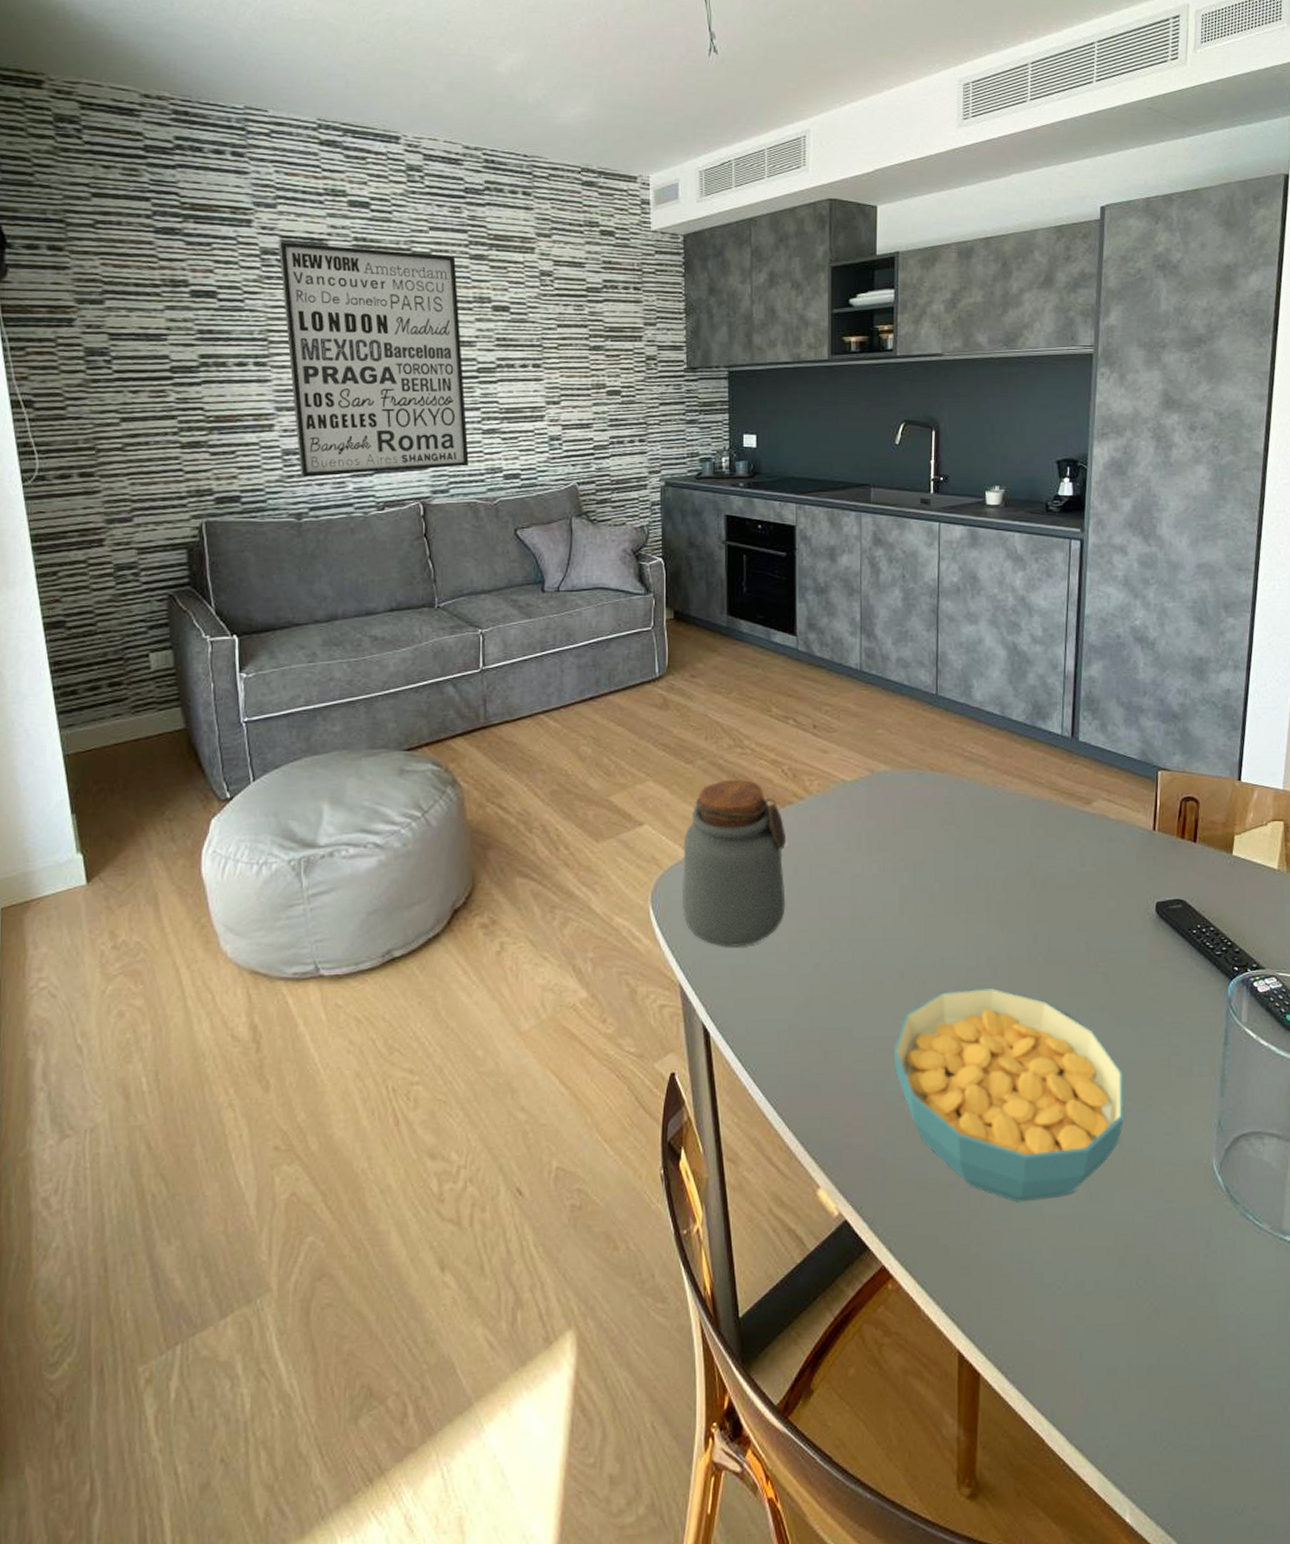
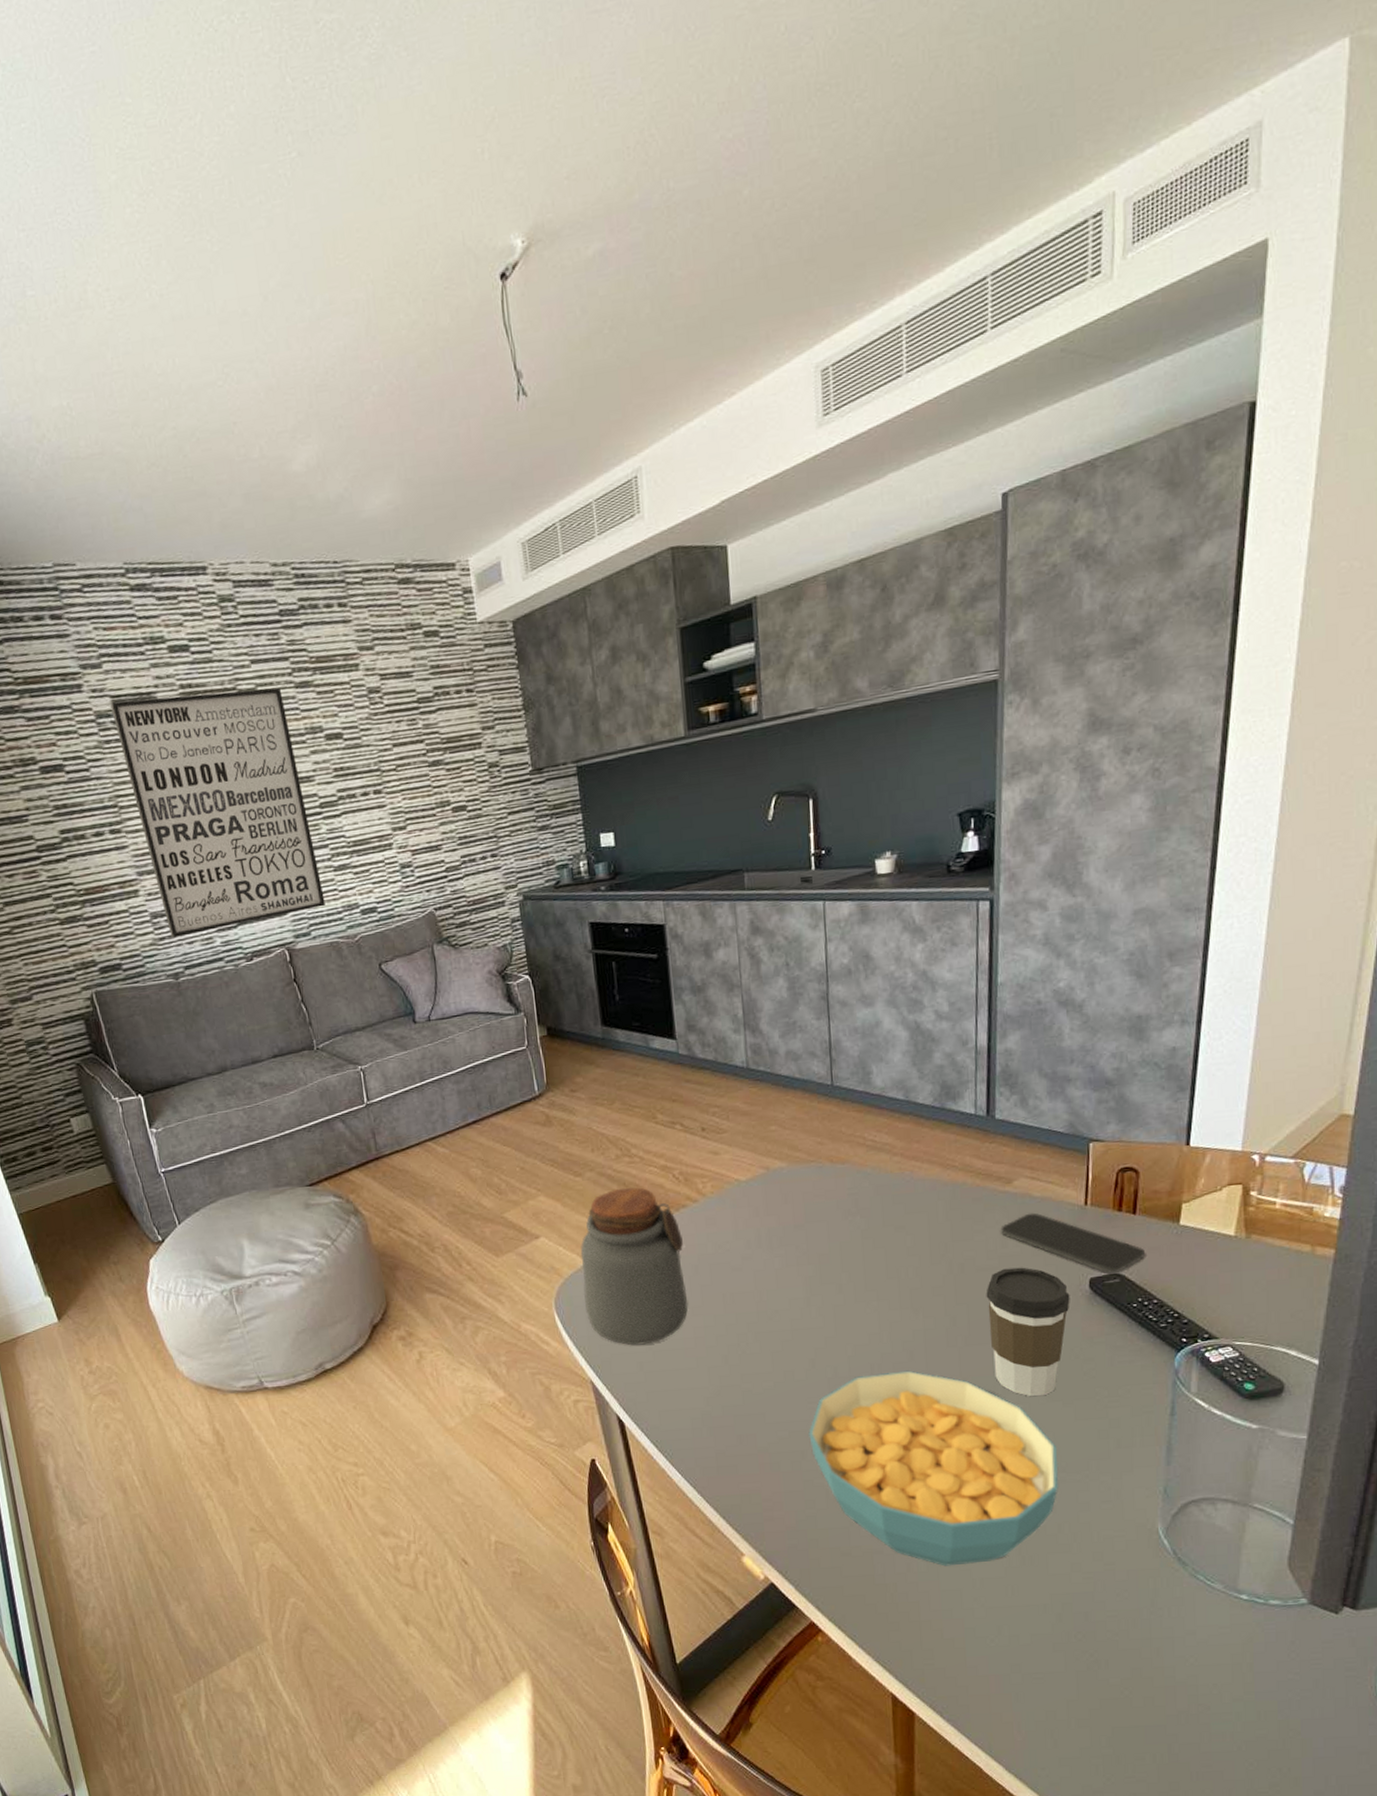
coffee cup: none [1065,887,1139,1020] -> present [986,1267,1070,1397]
smartphone: none [1080,834,1203,900] -> present [1000,1212,1145,1274]

